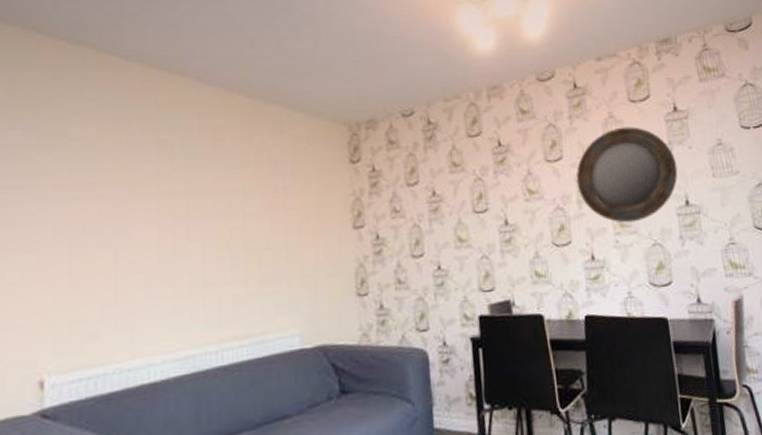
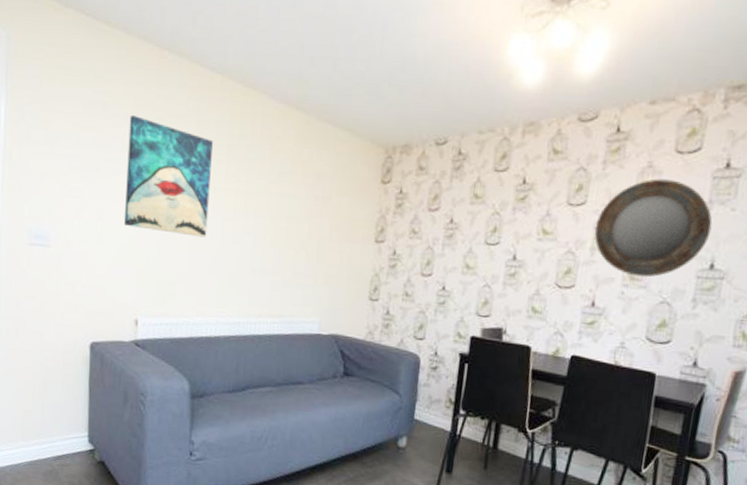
wall art: none [16,117,138,258] -> present [124,114,213,238]

